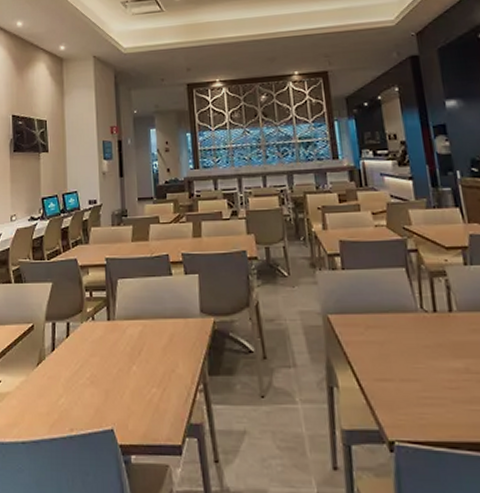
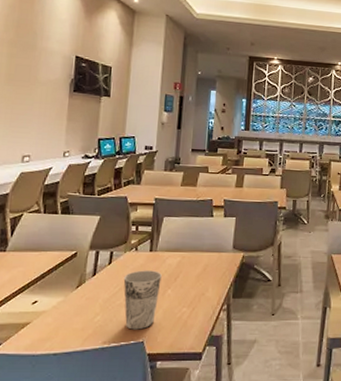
cup: none [83,343,124,415] -> present [123,270,162,330]

